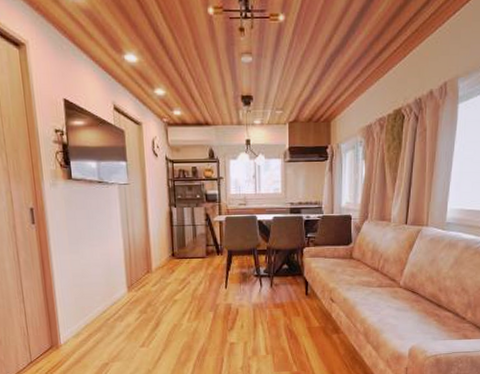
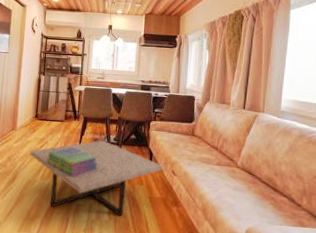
coffee table: none [171,274,320,350] -> present [30,140,163,216]
stack of books: none [191,284,249,316] -> present [46,146,98,177]

